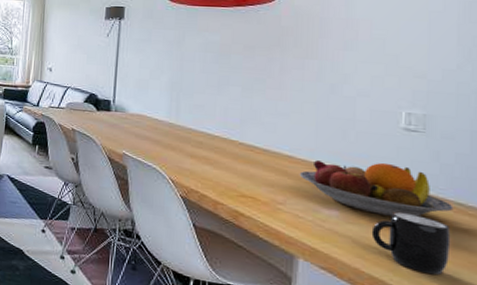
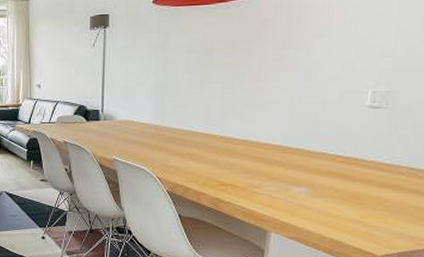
fruit bowl: present [299,160,454,217] -> none [273,139,406,186]
mug: present [371,211,451,276] -> none [334,181,402,232]

